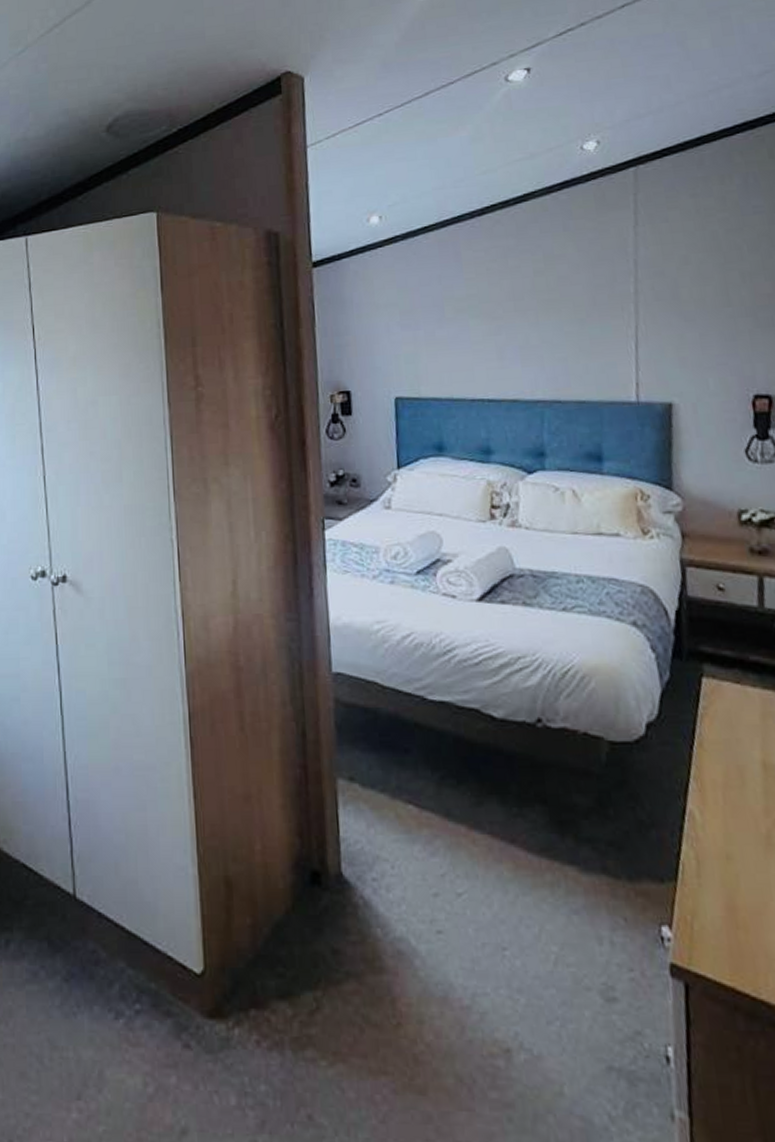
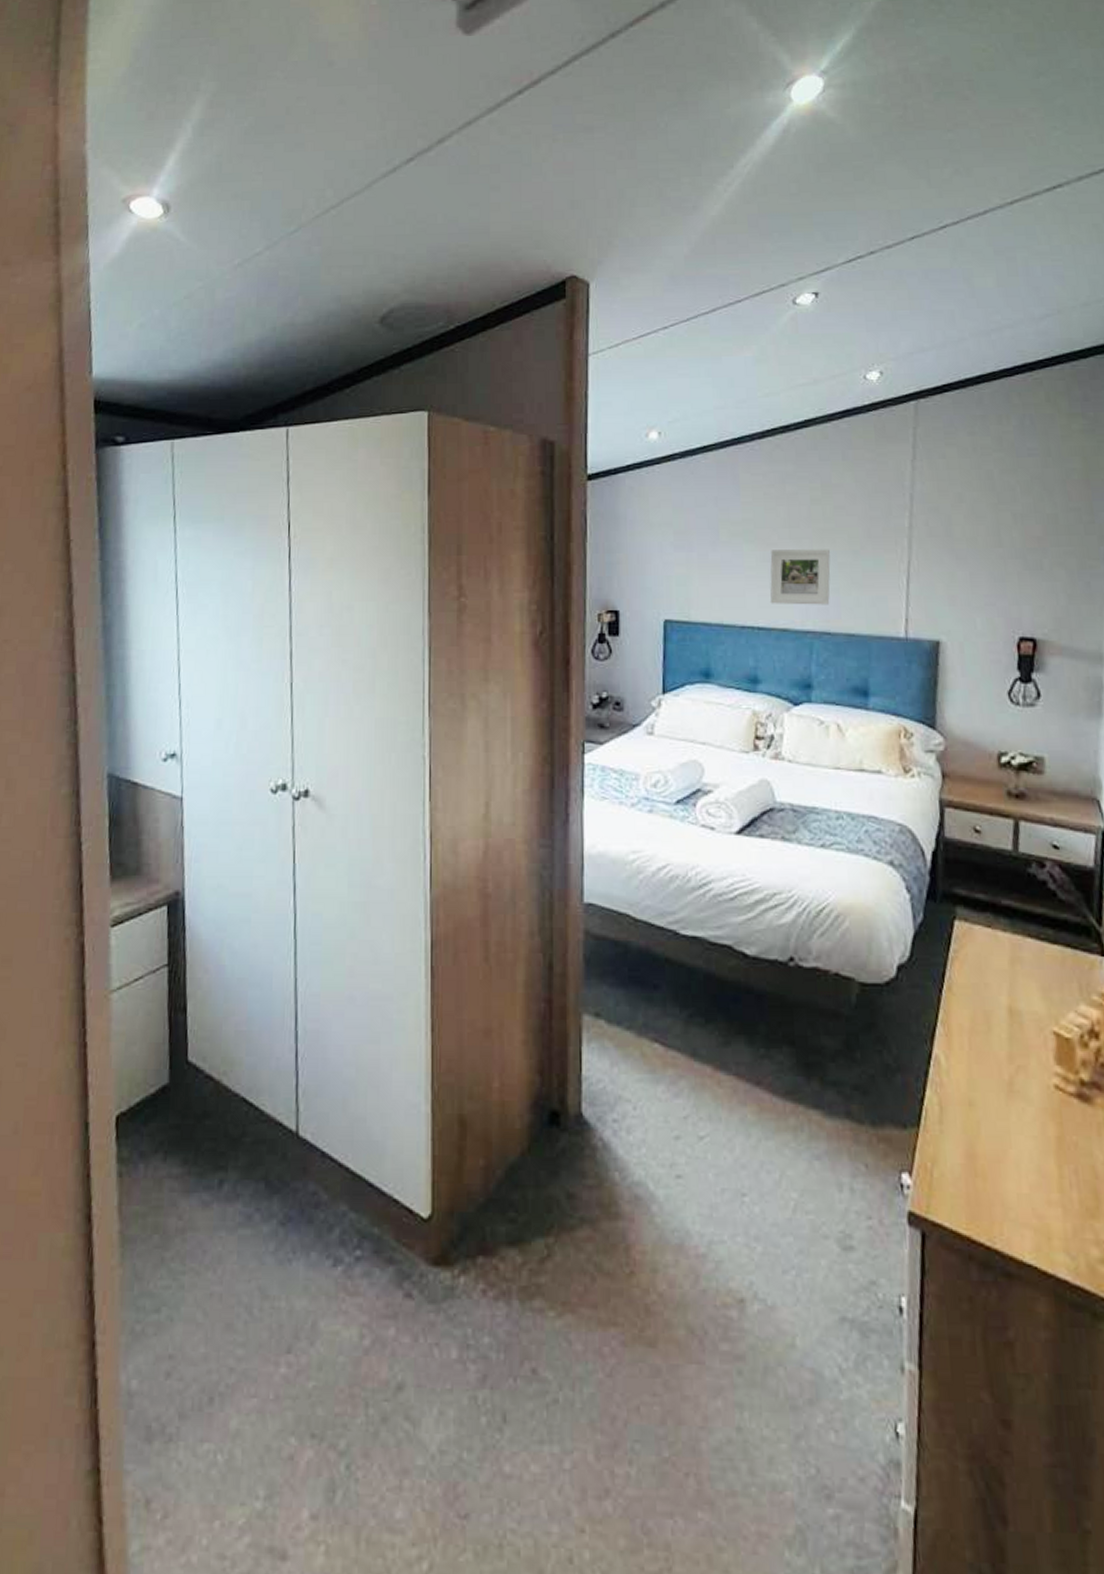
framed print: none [496,319,559,376] -> present [770,549,831,605]

